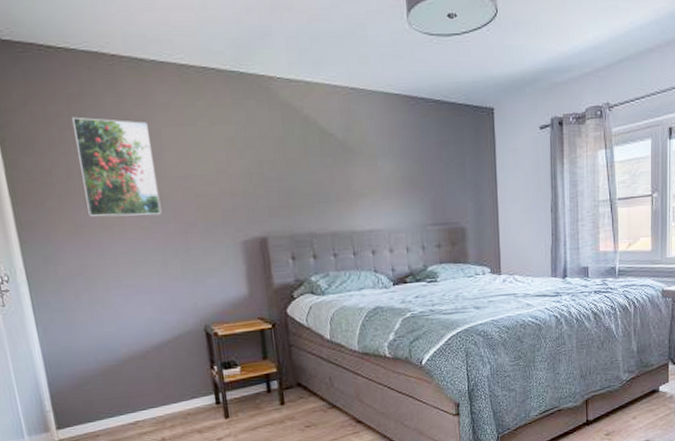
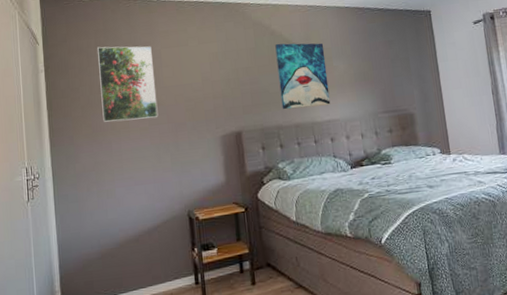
wall art: none [308,132,373,215] -> present [275,43,331,110]

